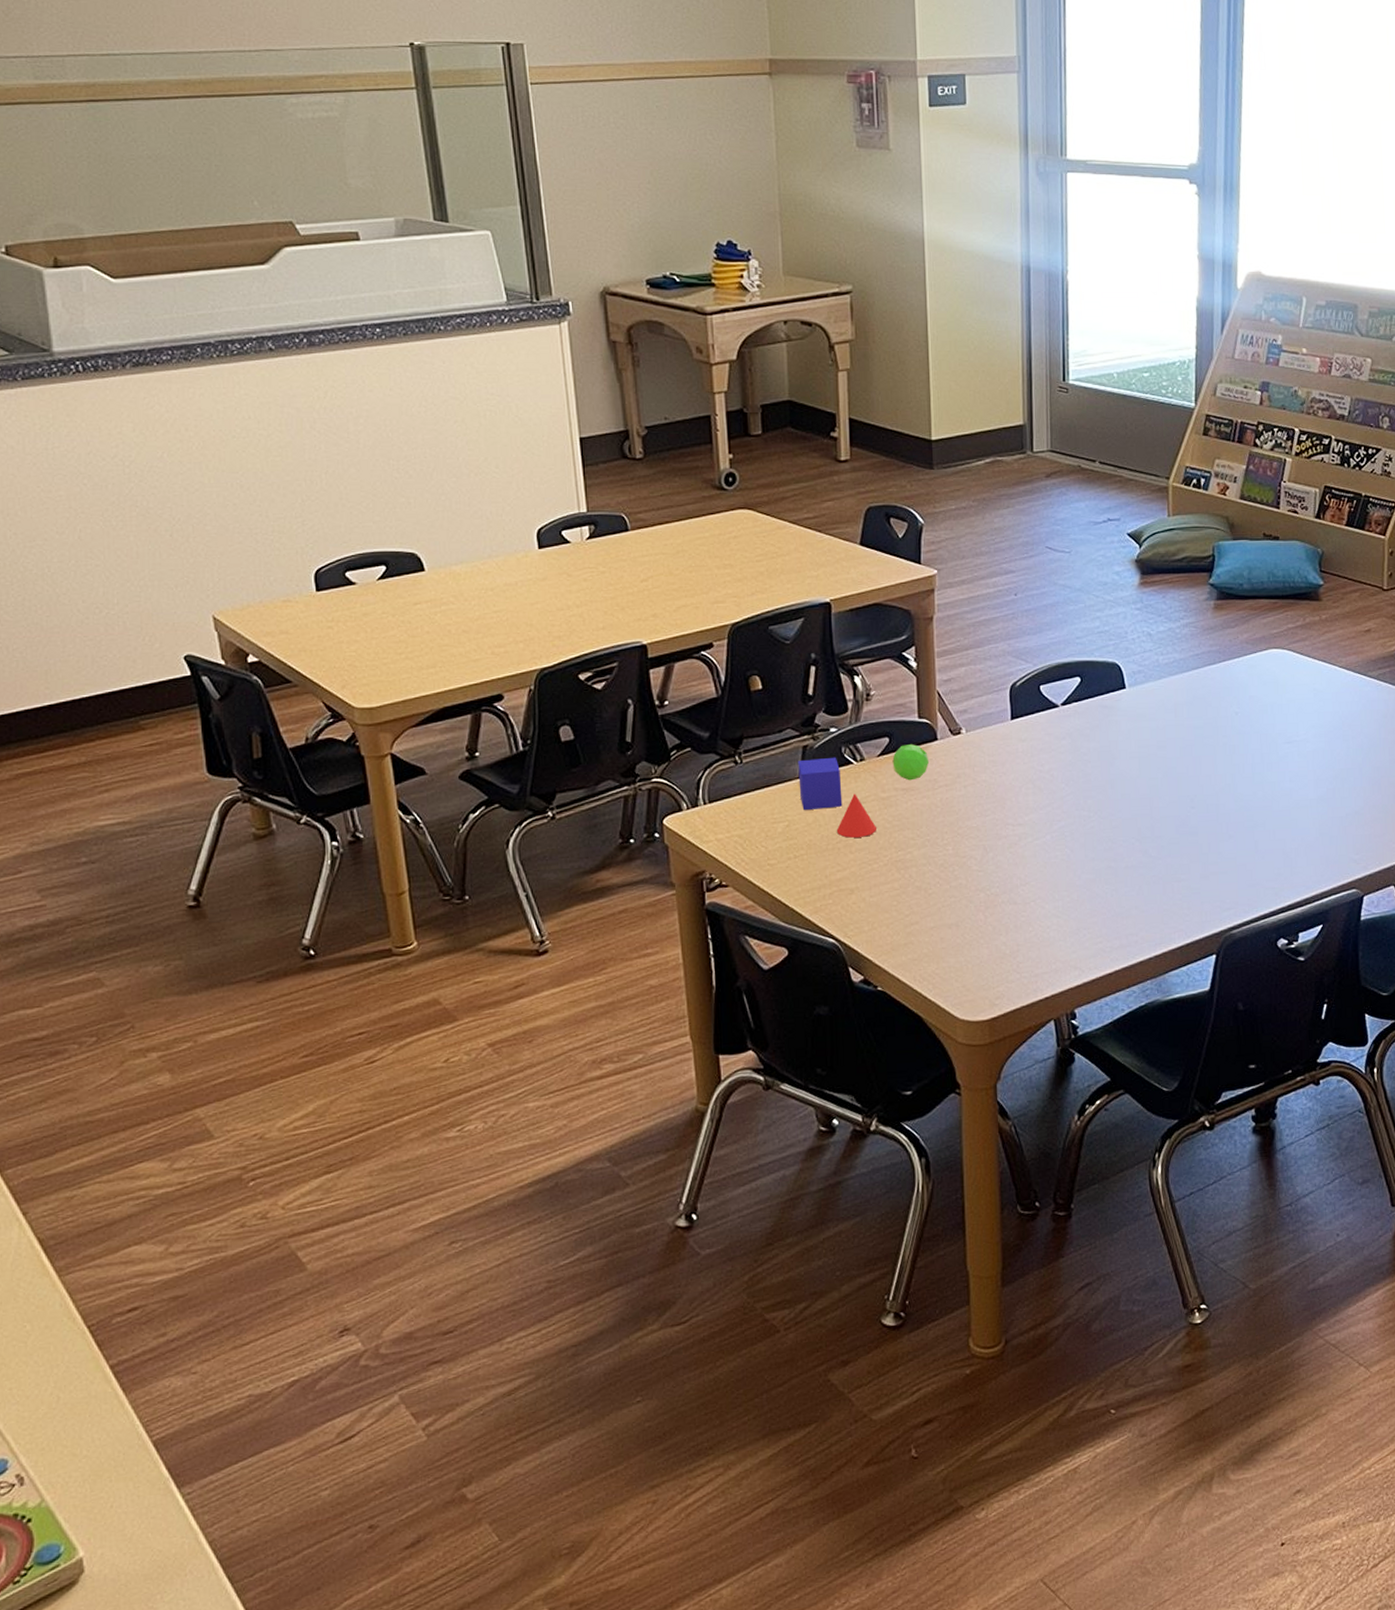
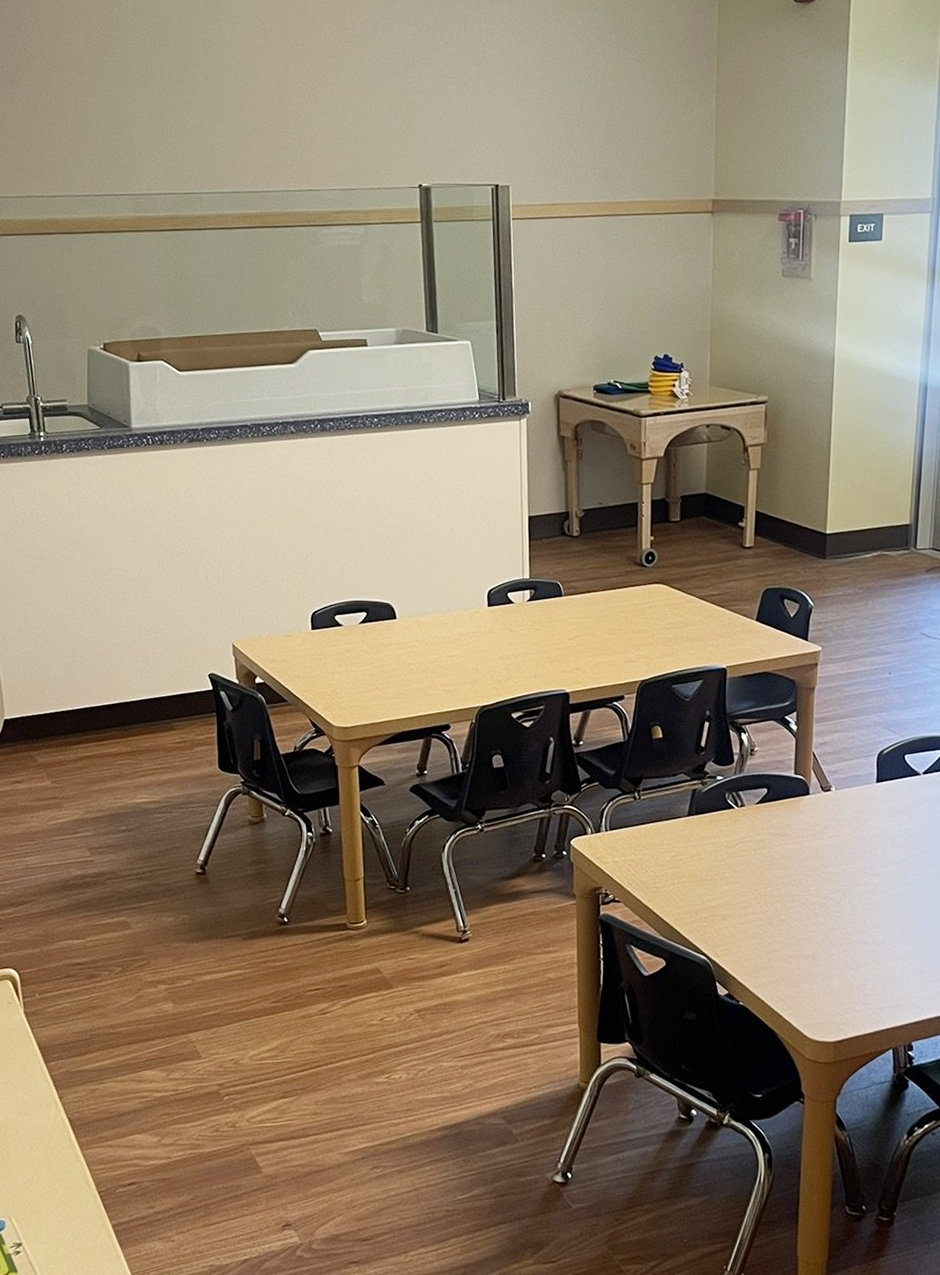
toy block set: present [798,743,929,838] -> none [686,795,800,872]

